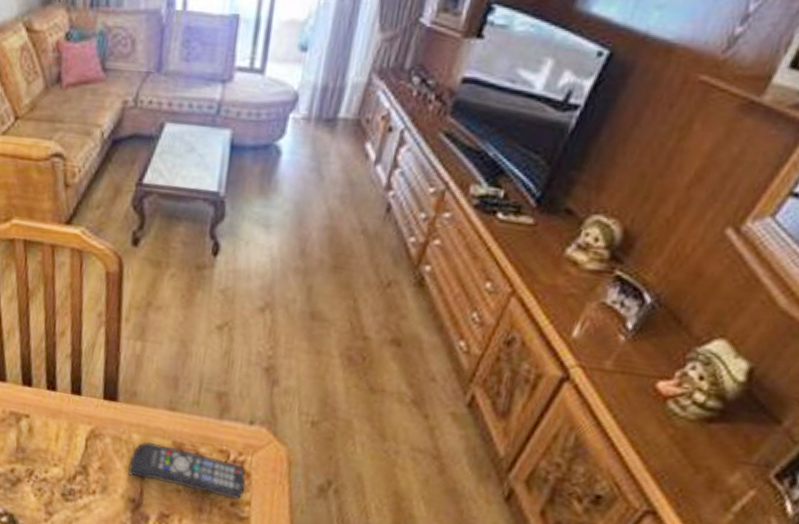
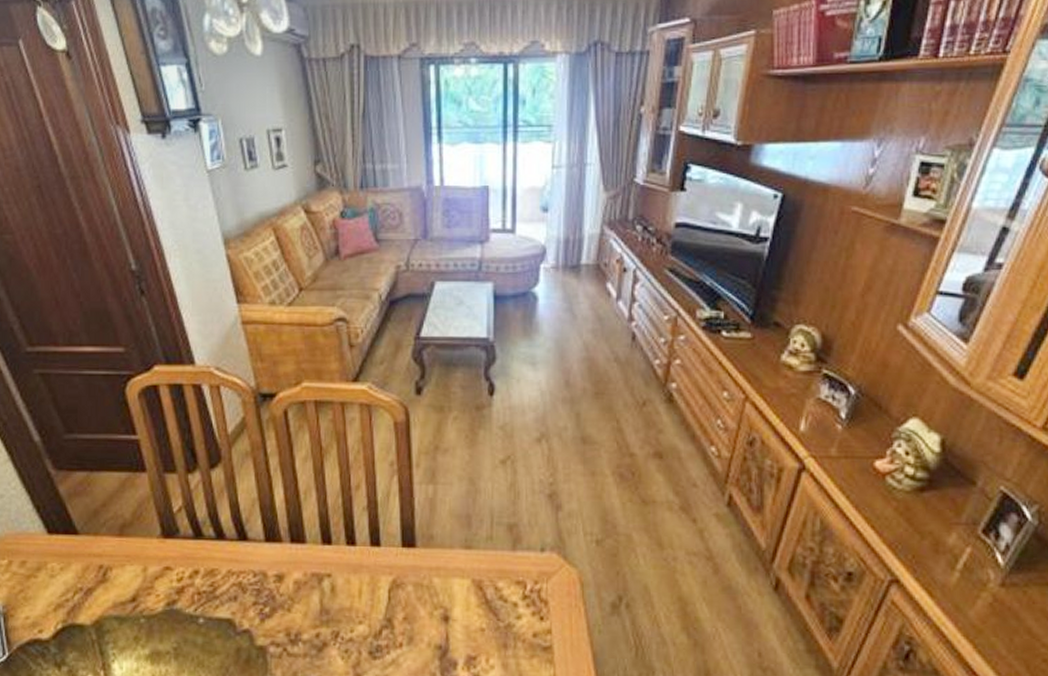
remote control: present [128,442,247,500] -> none [433,585,545,630]

